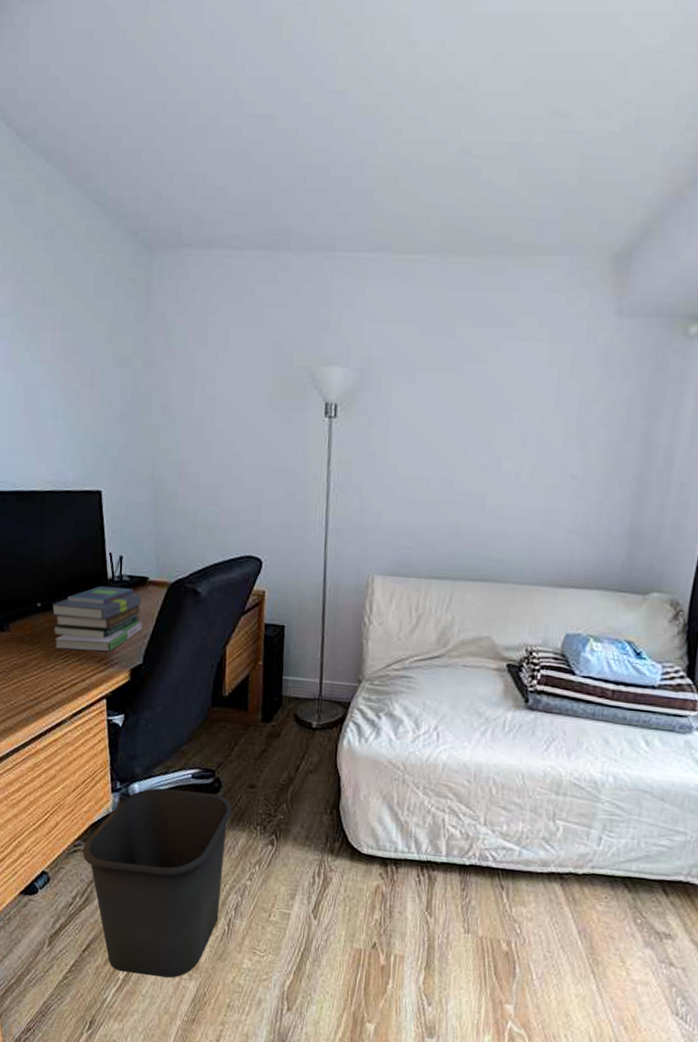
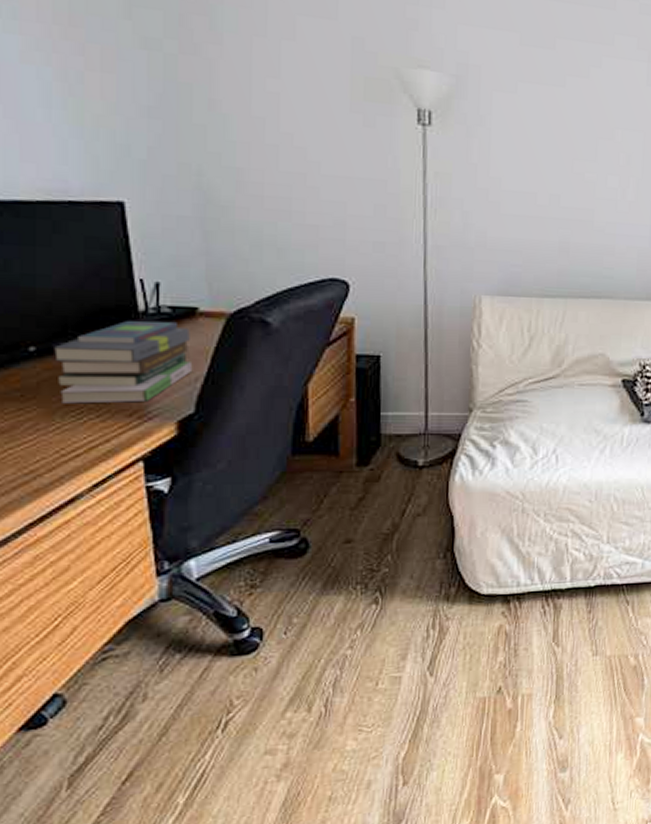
waste bin: present [83,788,232,978] -> none [117,557,324,796]

